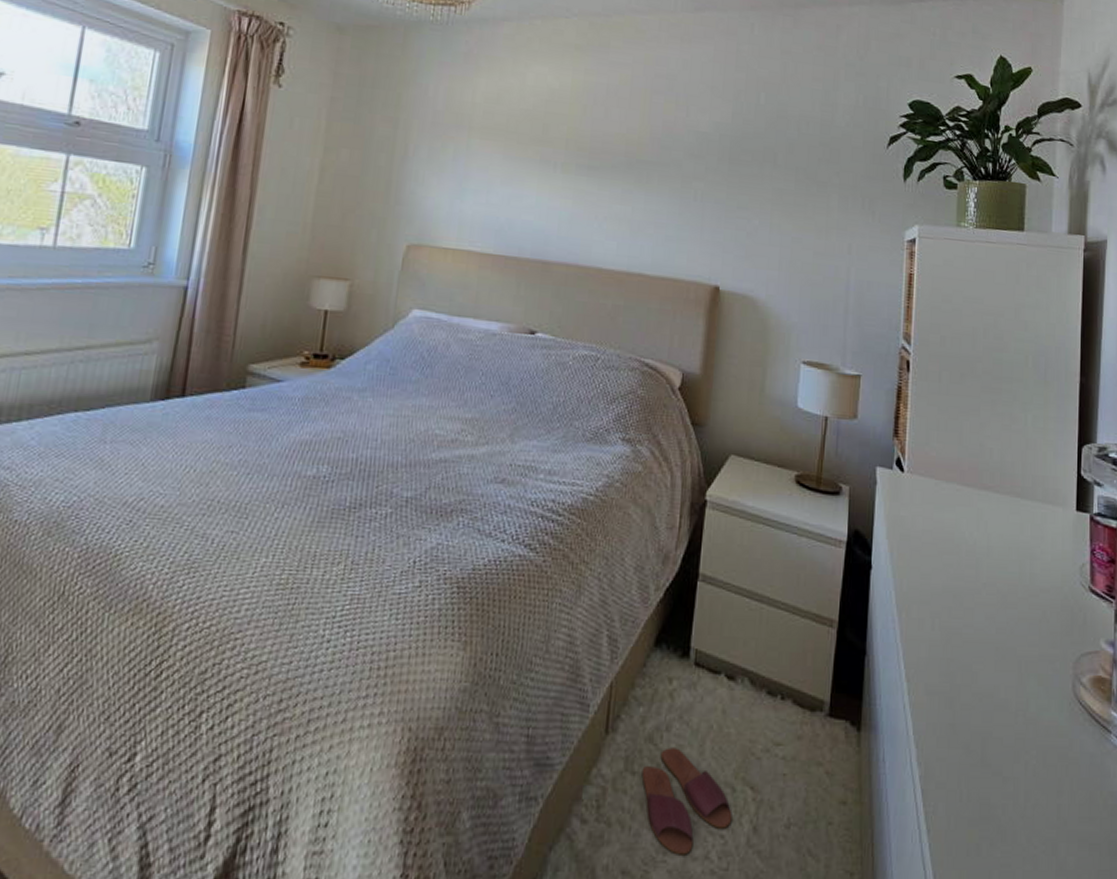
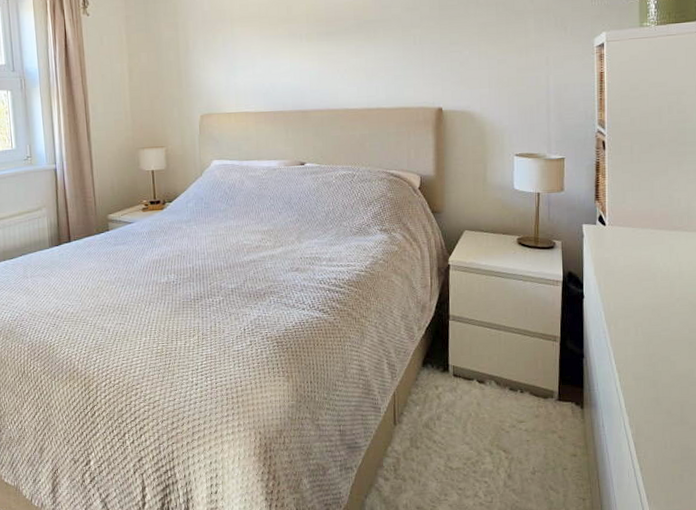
slippers: present [641,747,732,855] -> none [423,430,492,495]

